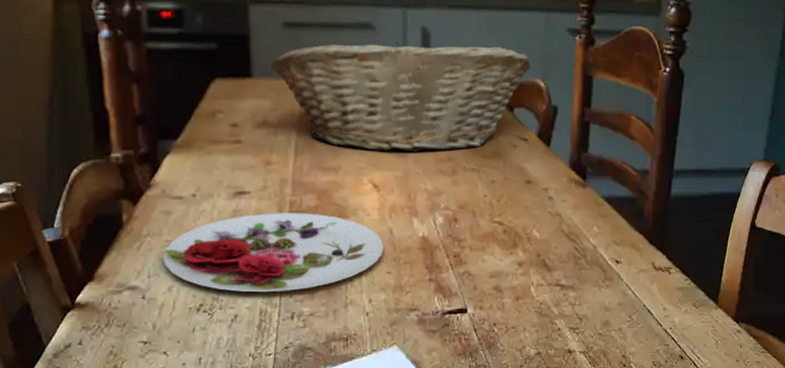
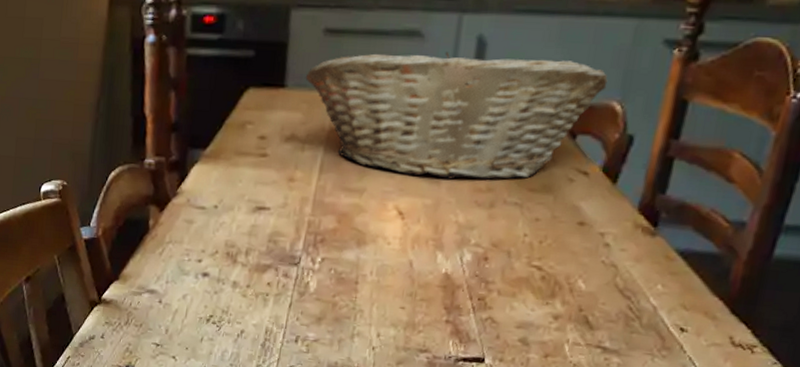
plate: present [162,213,383,293] -> none [181,231,401,314]

